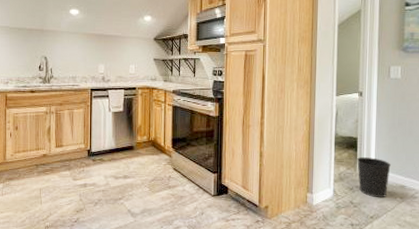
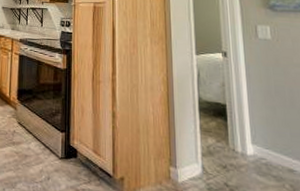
wastebasket: present [356,157,391,198] -> none [227,128,272,183]

